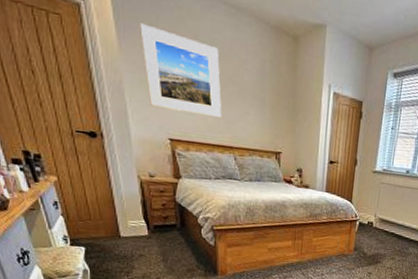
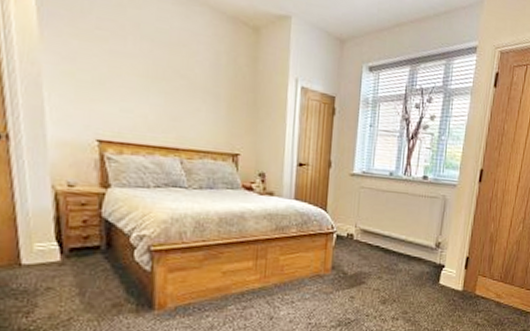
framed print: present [140,23,222,118] -> none [68,10,167,116]

